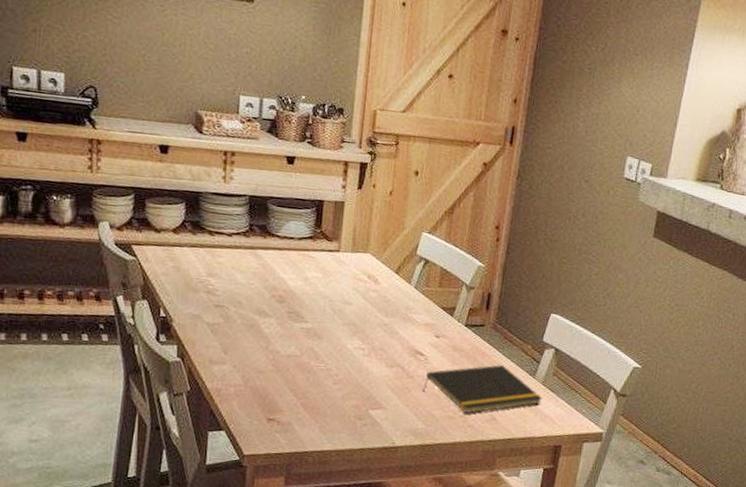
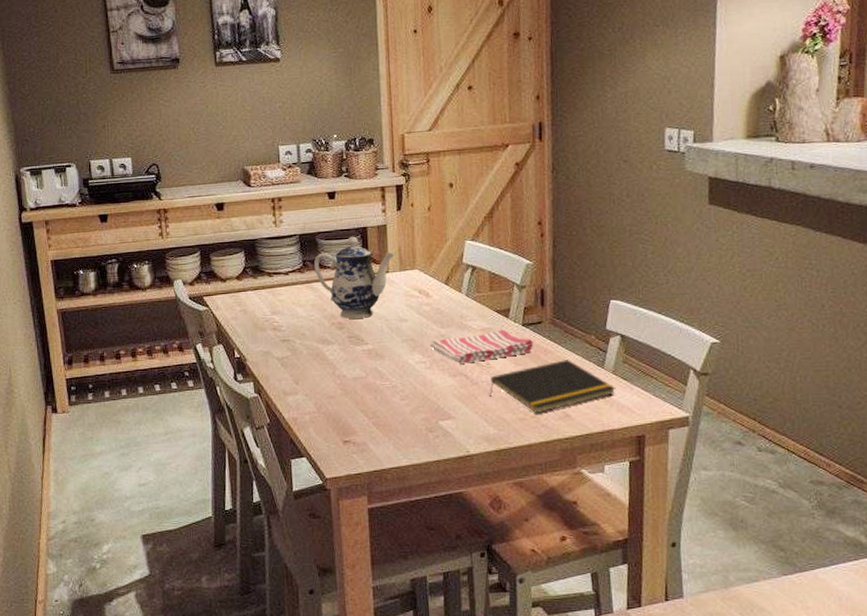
teapot: none [260,207,349,295] -> present [313,236,395,319]
dish towel: none [371,327,474,356] -> present [430,329,534,364]

